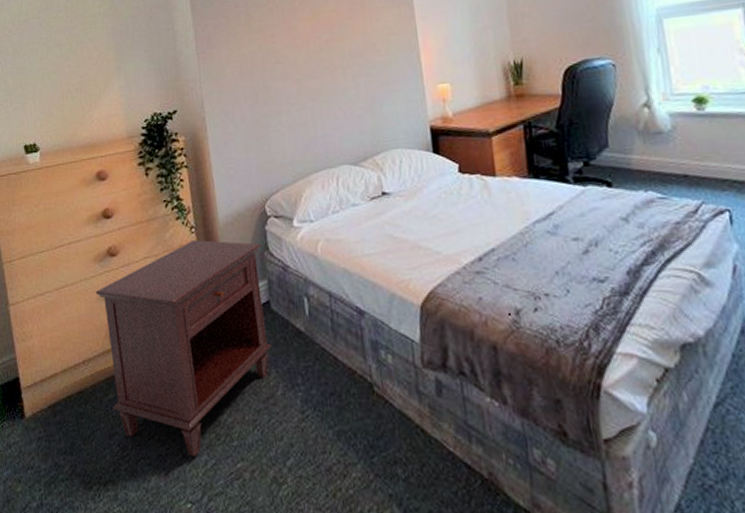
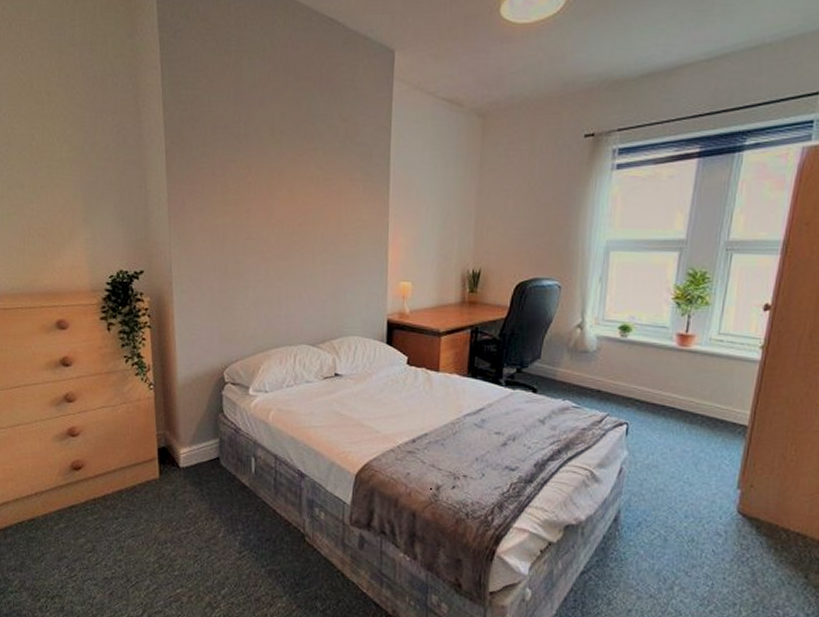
nightstand: present [95,240,272,457] -> none [50,396,218,582]

